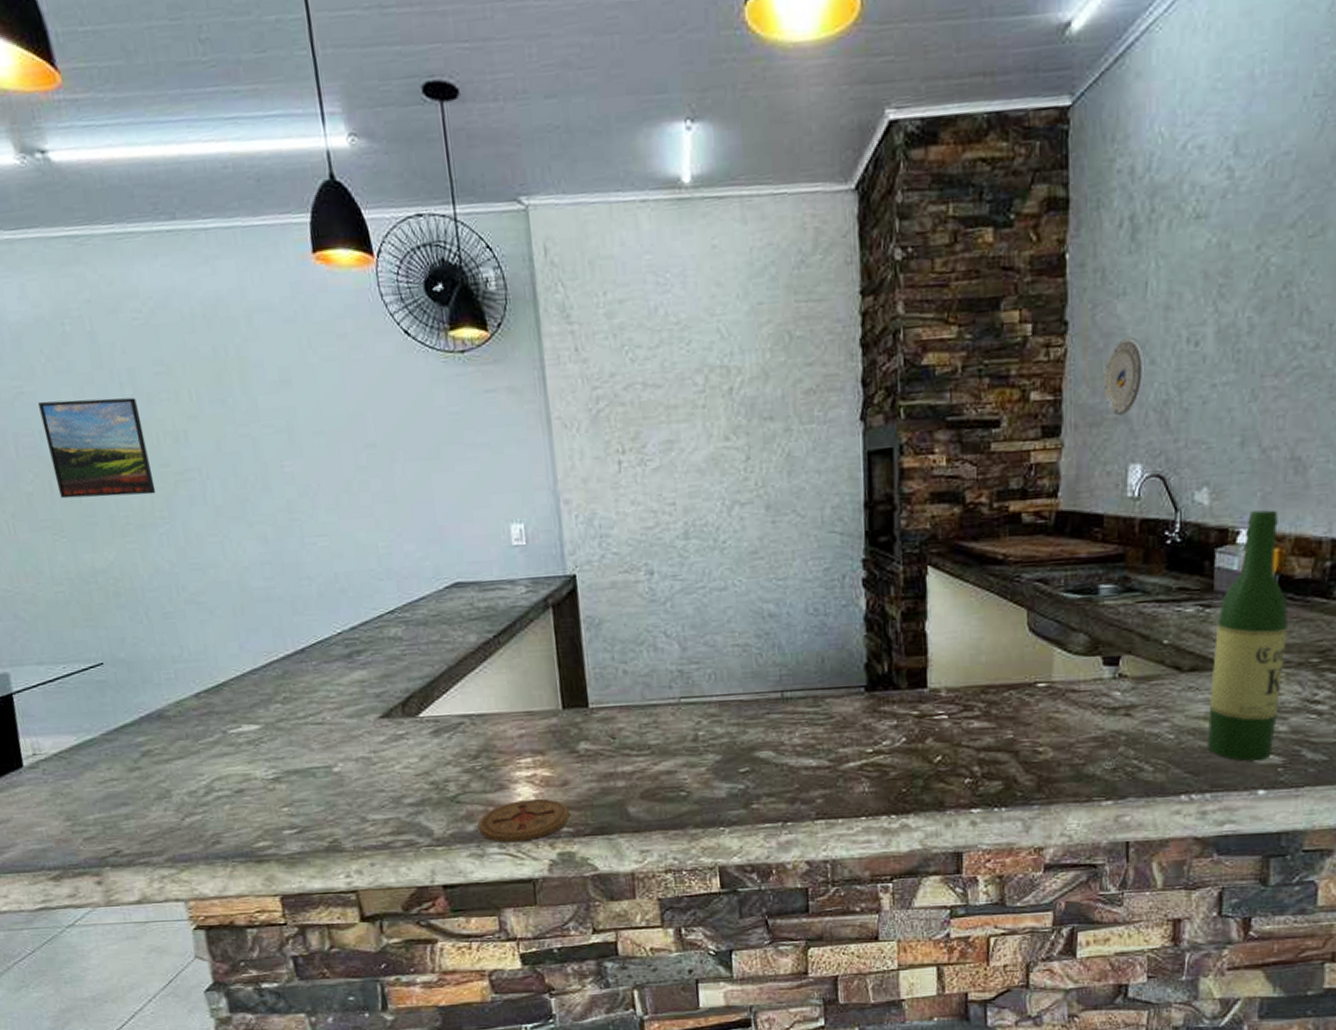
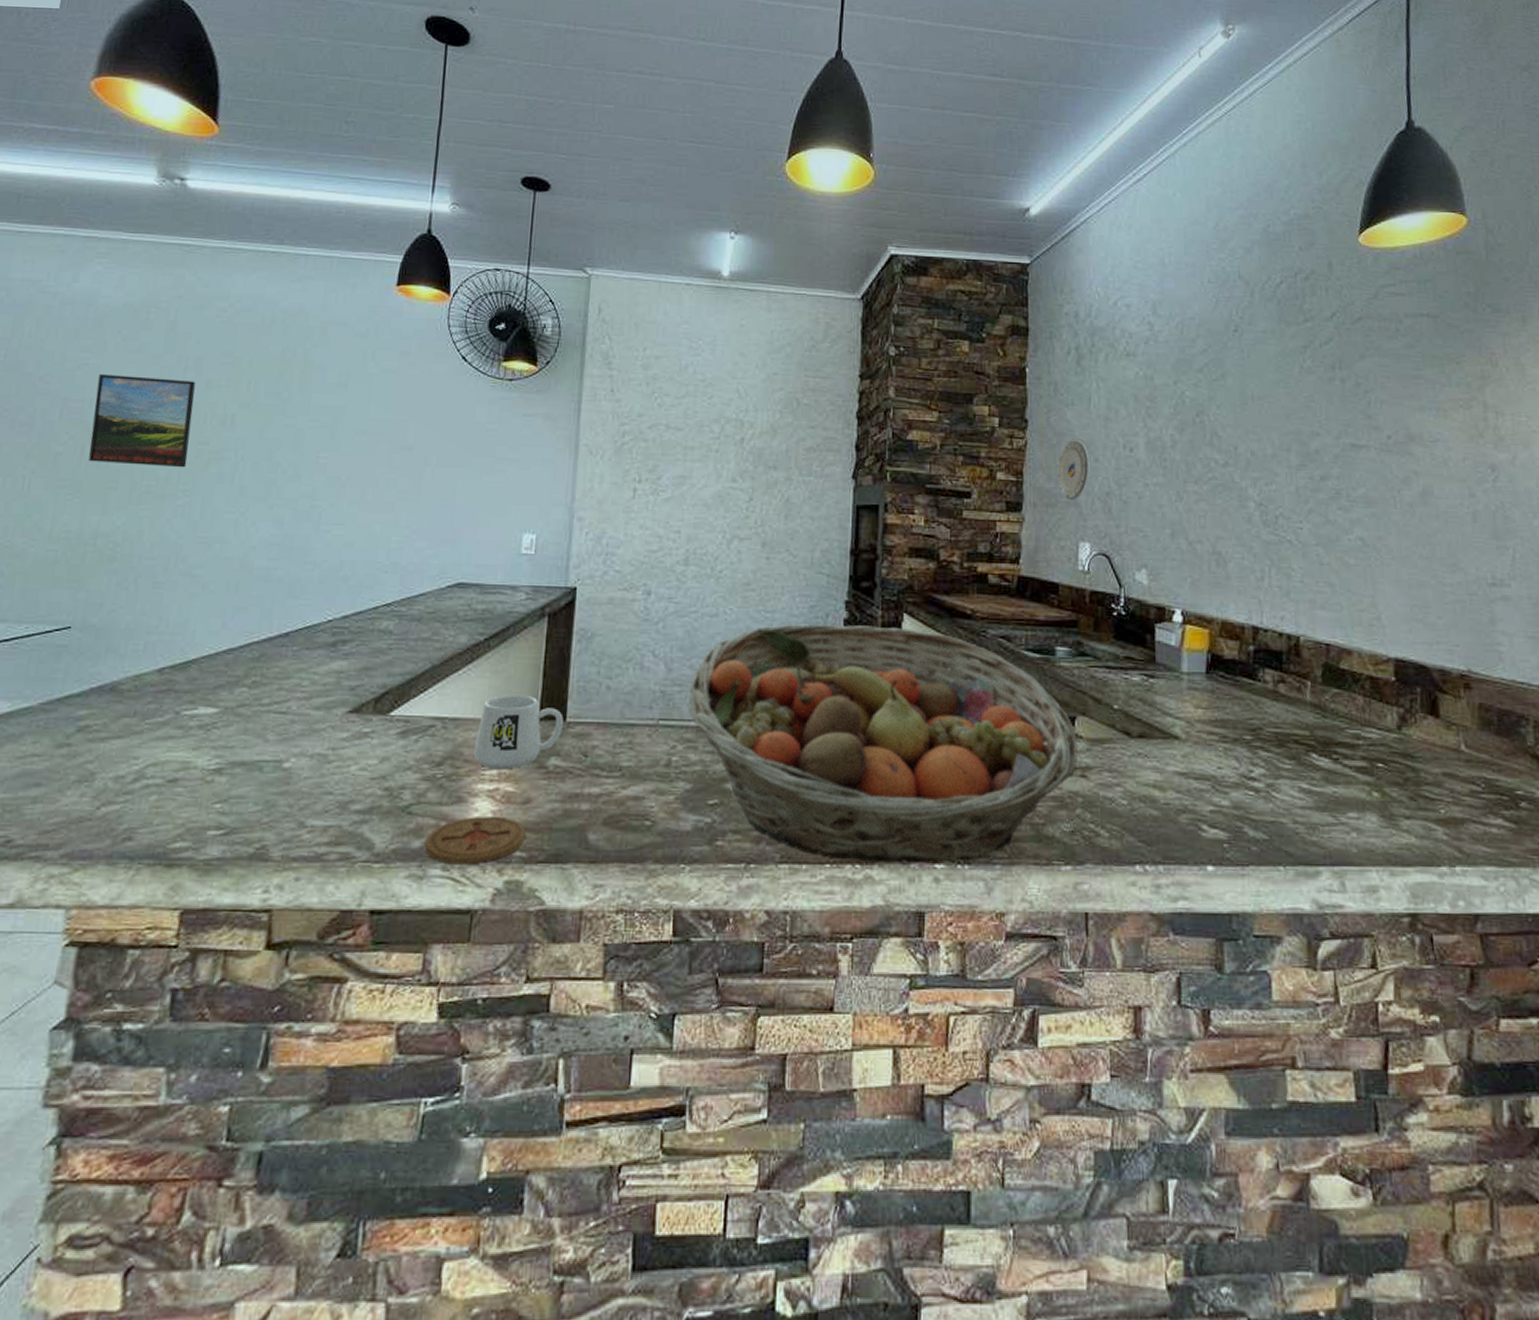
mug: none [504,686,587,758] -> present [473,694,563,770]
fruit basket: none [707,581,1121,812] -> present [689,624,1078,864]
wine bottle: present [1208,510,1288,761] -> none [1157,594,1222,834]

